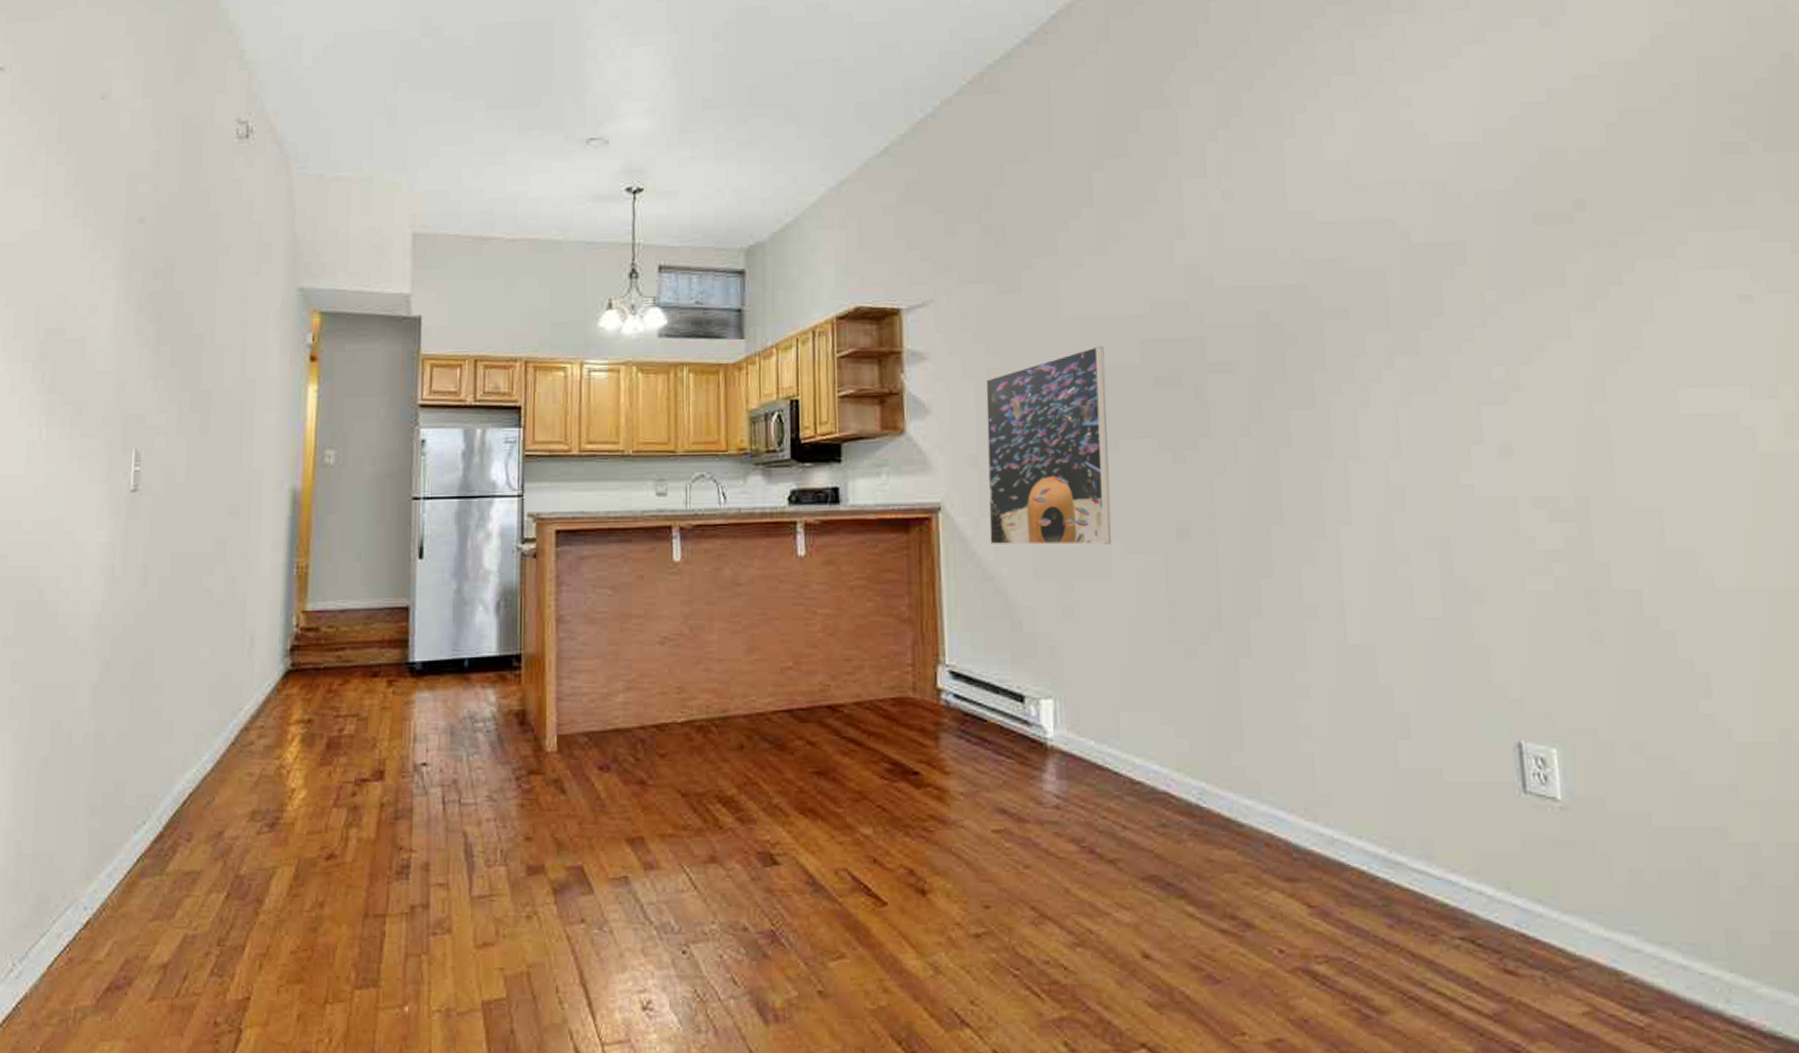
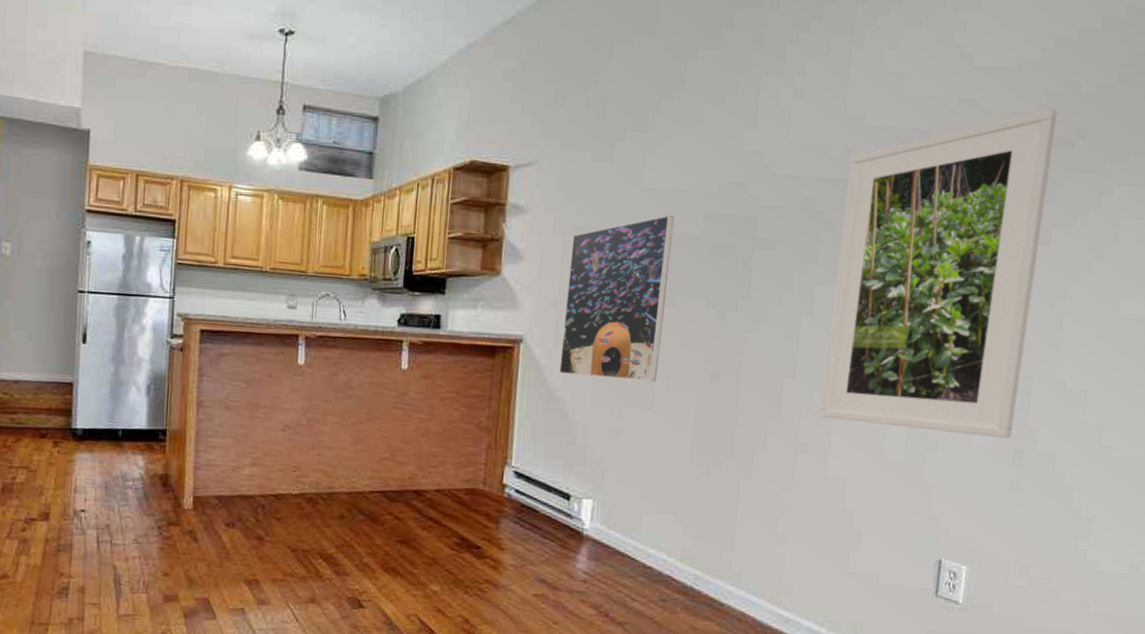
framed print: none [1305,182,1577,578] -> present [818,109,1058,439]

